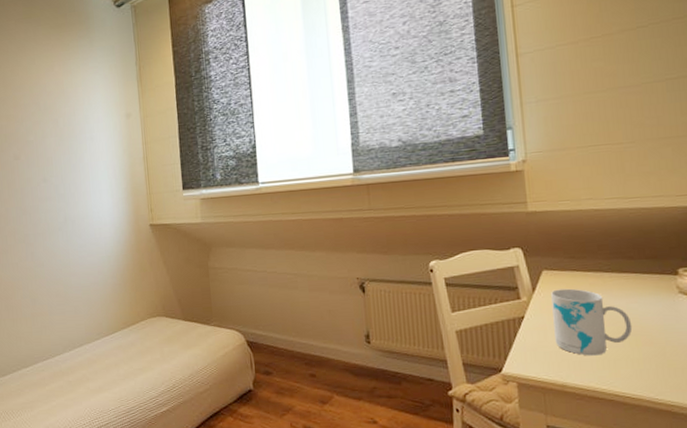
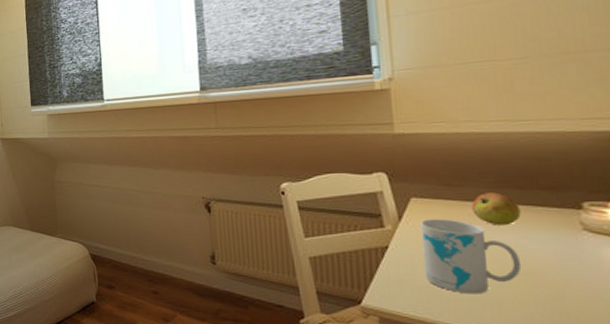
apple: none [592,263,631,293] -> present [472,192,521,226]

